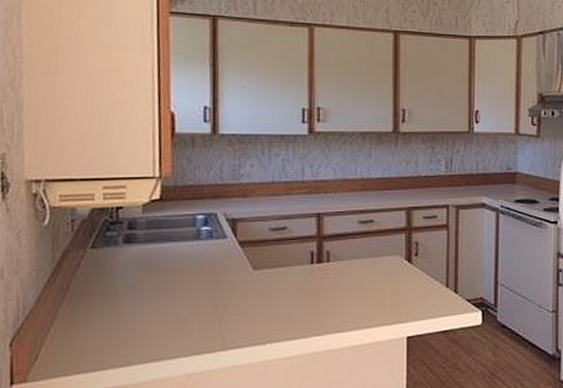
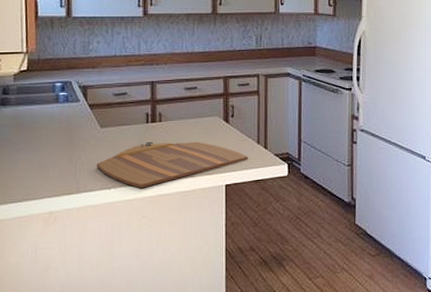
cutting board: none [247,285,434,343] -> present [96,141,248,188]

